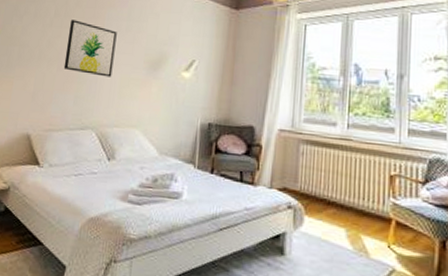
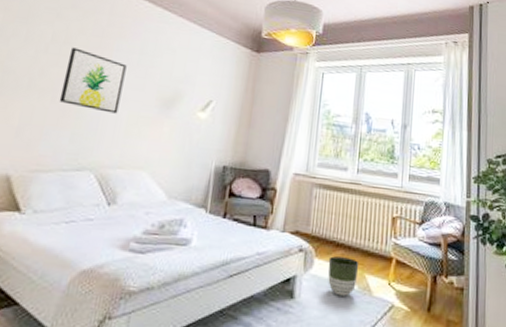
planter: none [319,214,354,257] -> present [328,256,359,296]

